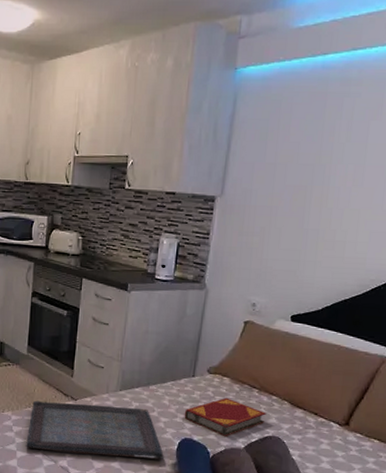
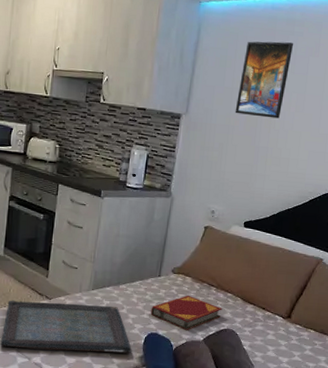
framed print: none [278,105,349,196] -> present [235,41,293,119]

